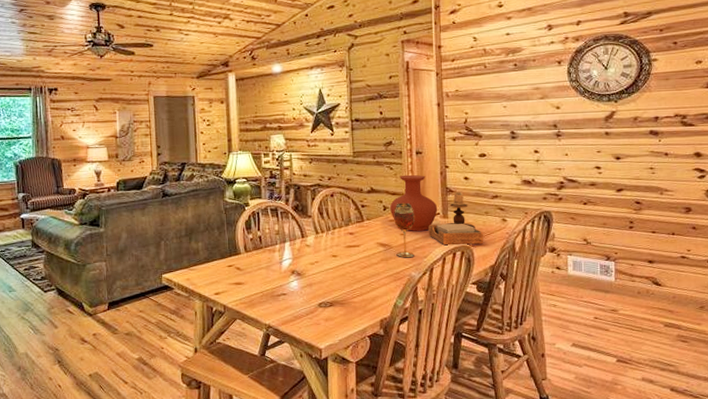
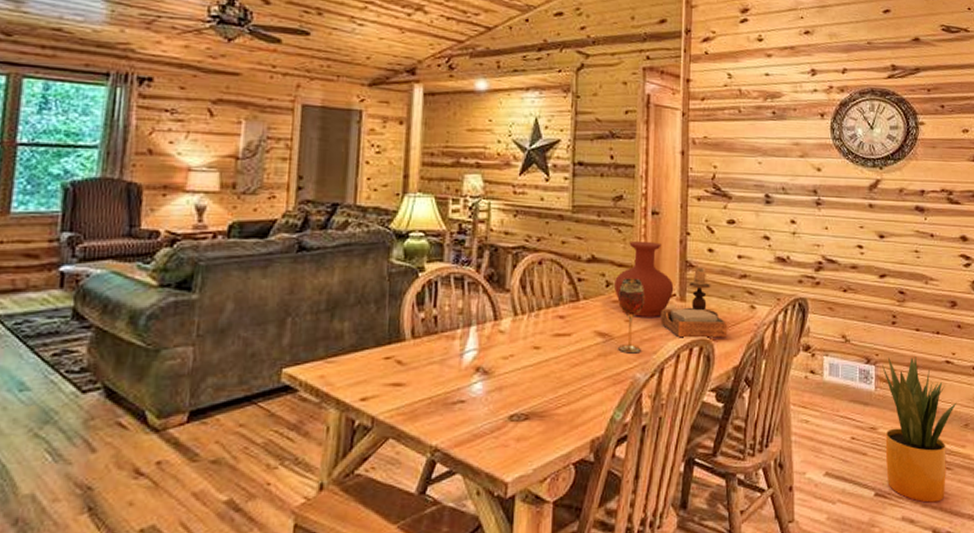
planter: none [620,254,693,368] -> present [881,357,957,503]

